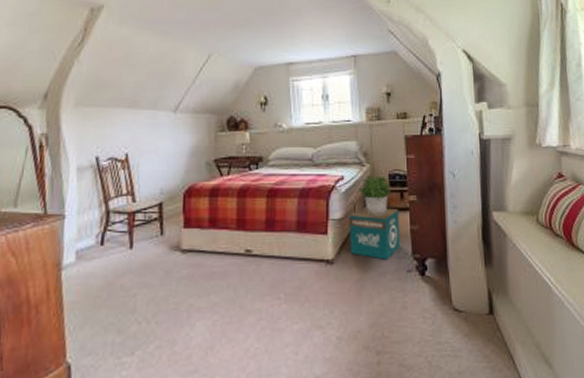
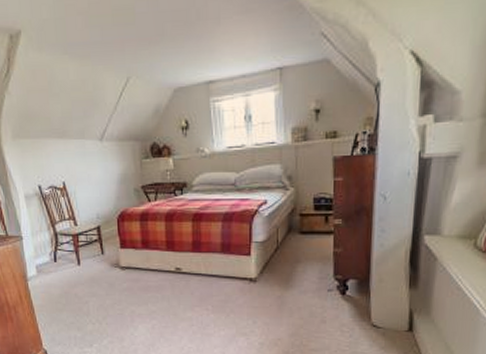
product box: present [348,206,400,260] -> none [271,230,323,279]
potted plant: present [358,175,392,217] -> none [282,199,316,240]

